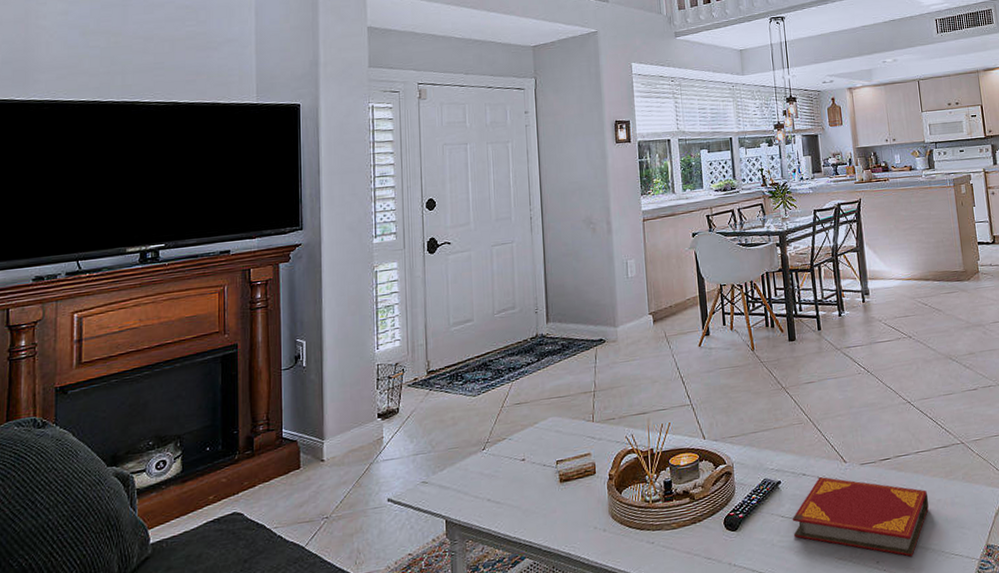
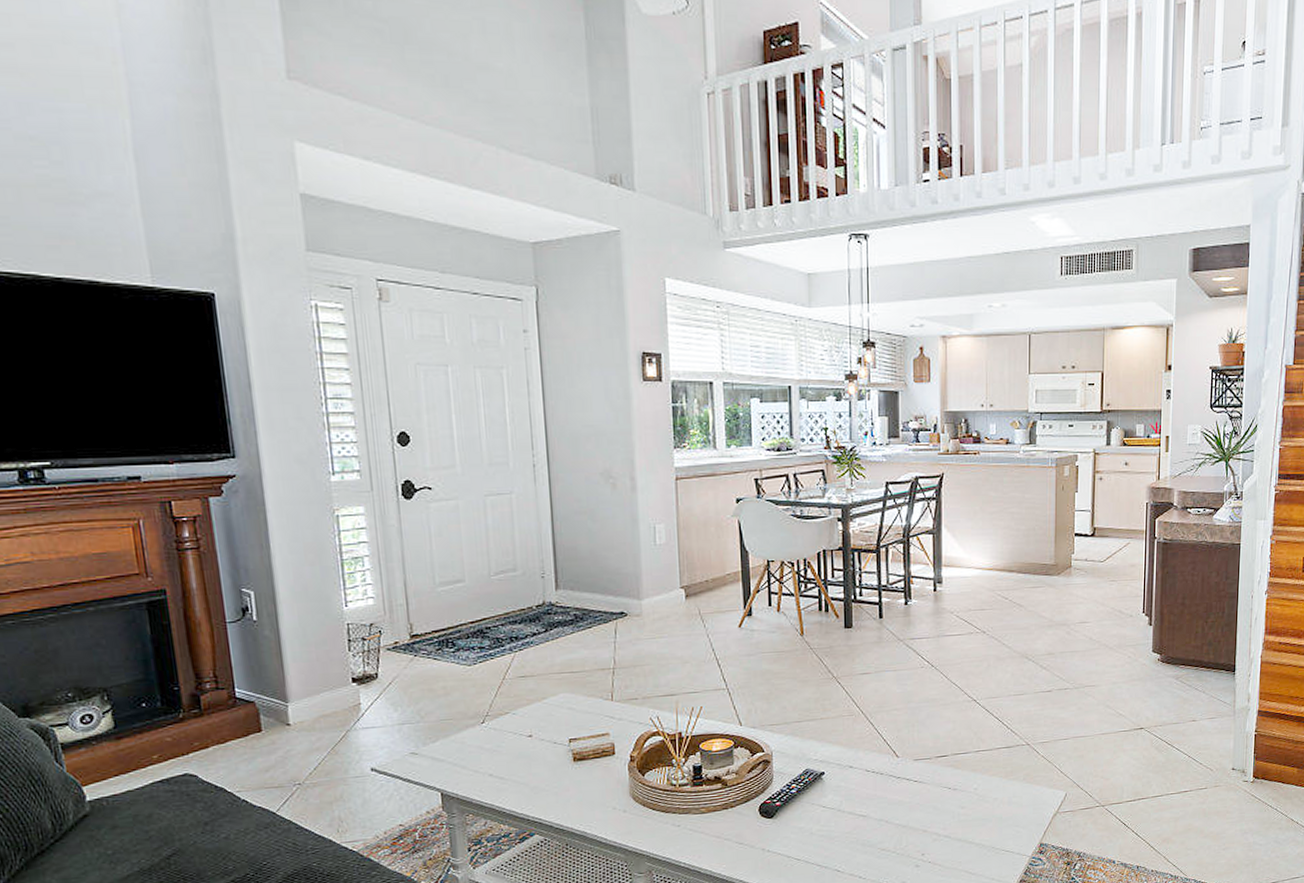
hardback book: present [792,477,929,557] -> none [834,770,985,851]

